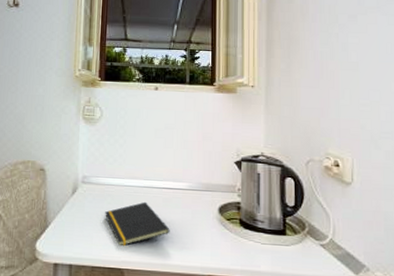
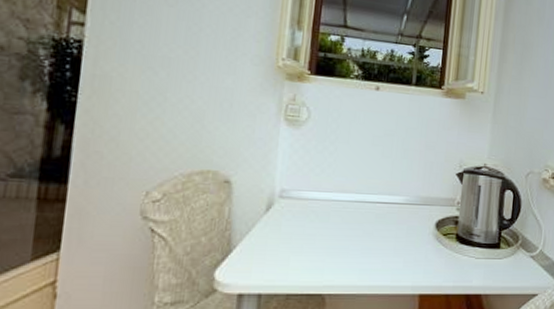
notepad: present [105,201,170,247] -> none [306,218,382,270]

